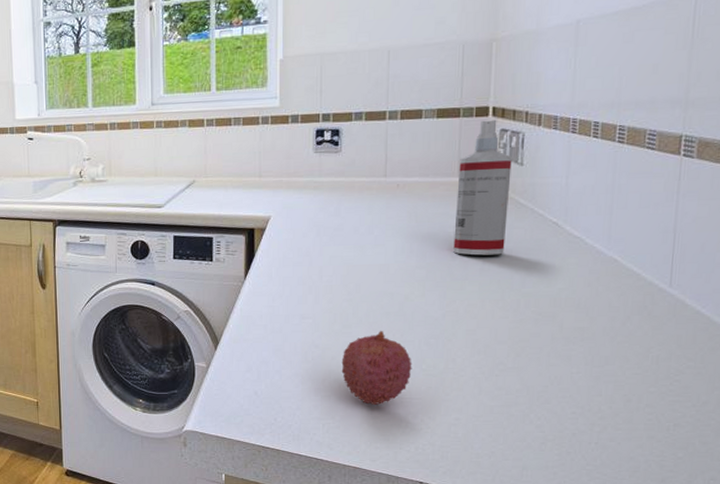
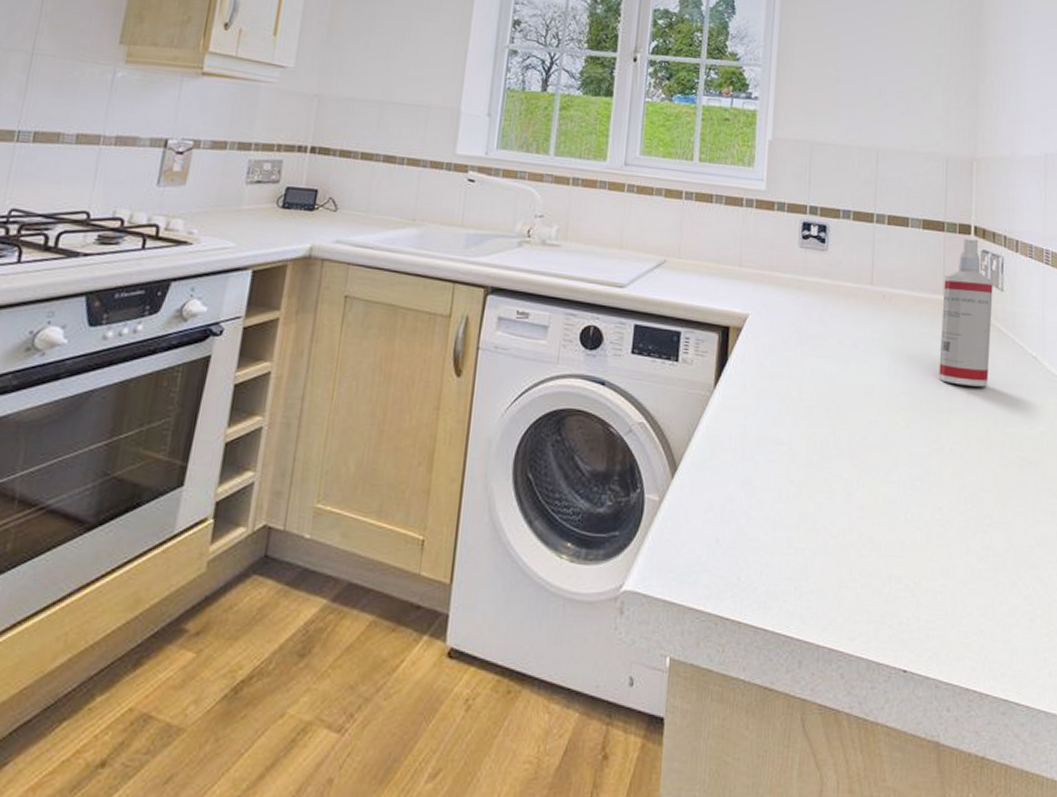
fruit: present [341,330,412,406] -> none [818,466,897,564]

